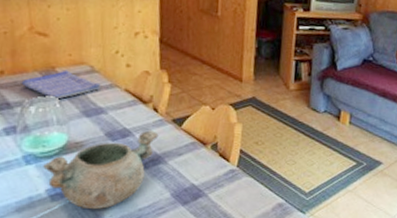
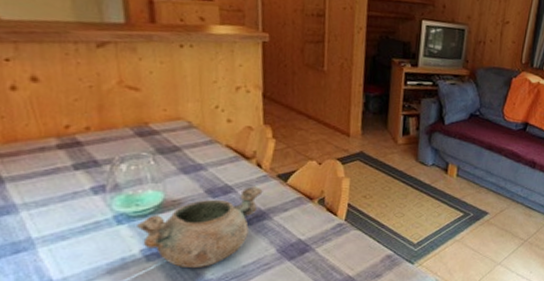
dish towel: present [21,69,101,99] -> none [110,125,200,156]

